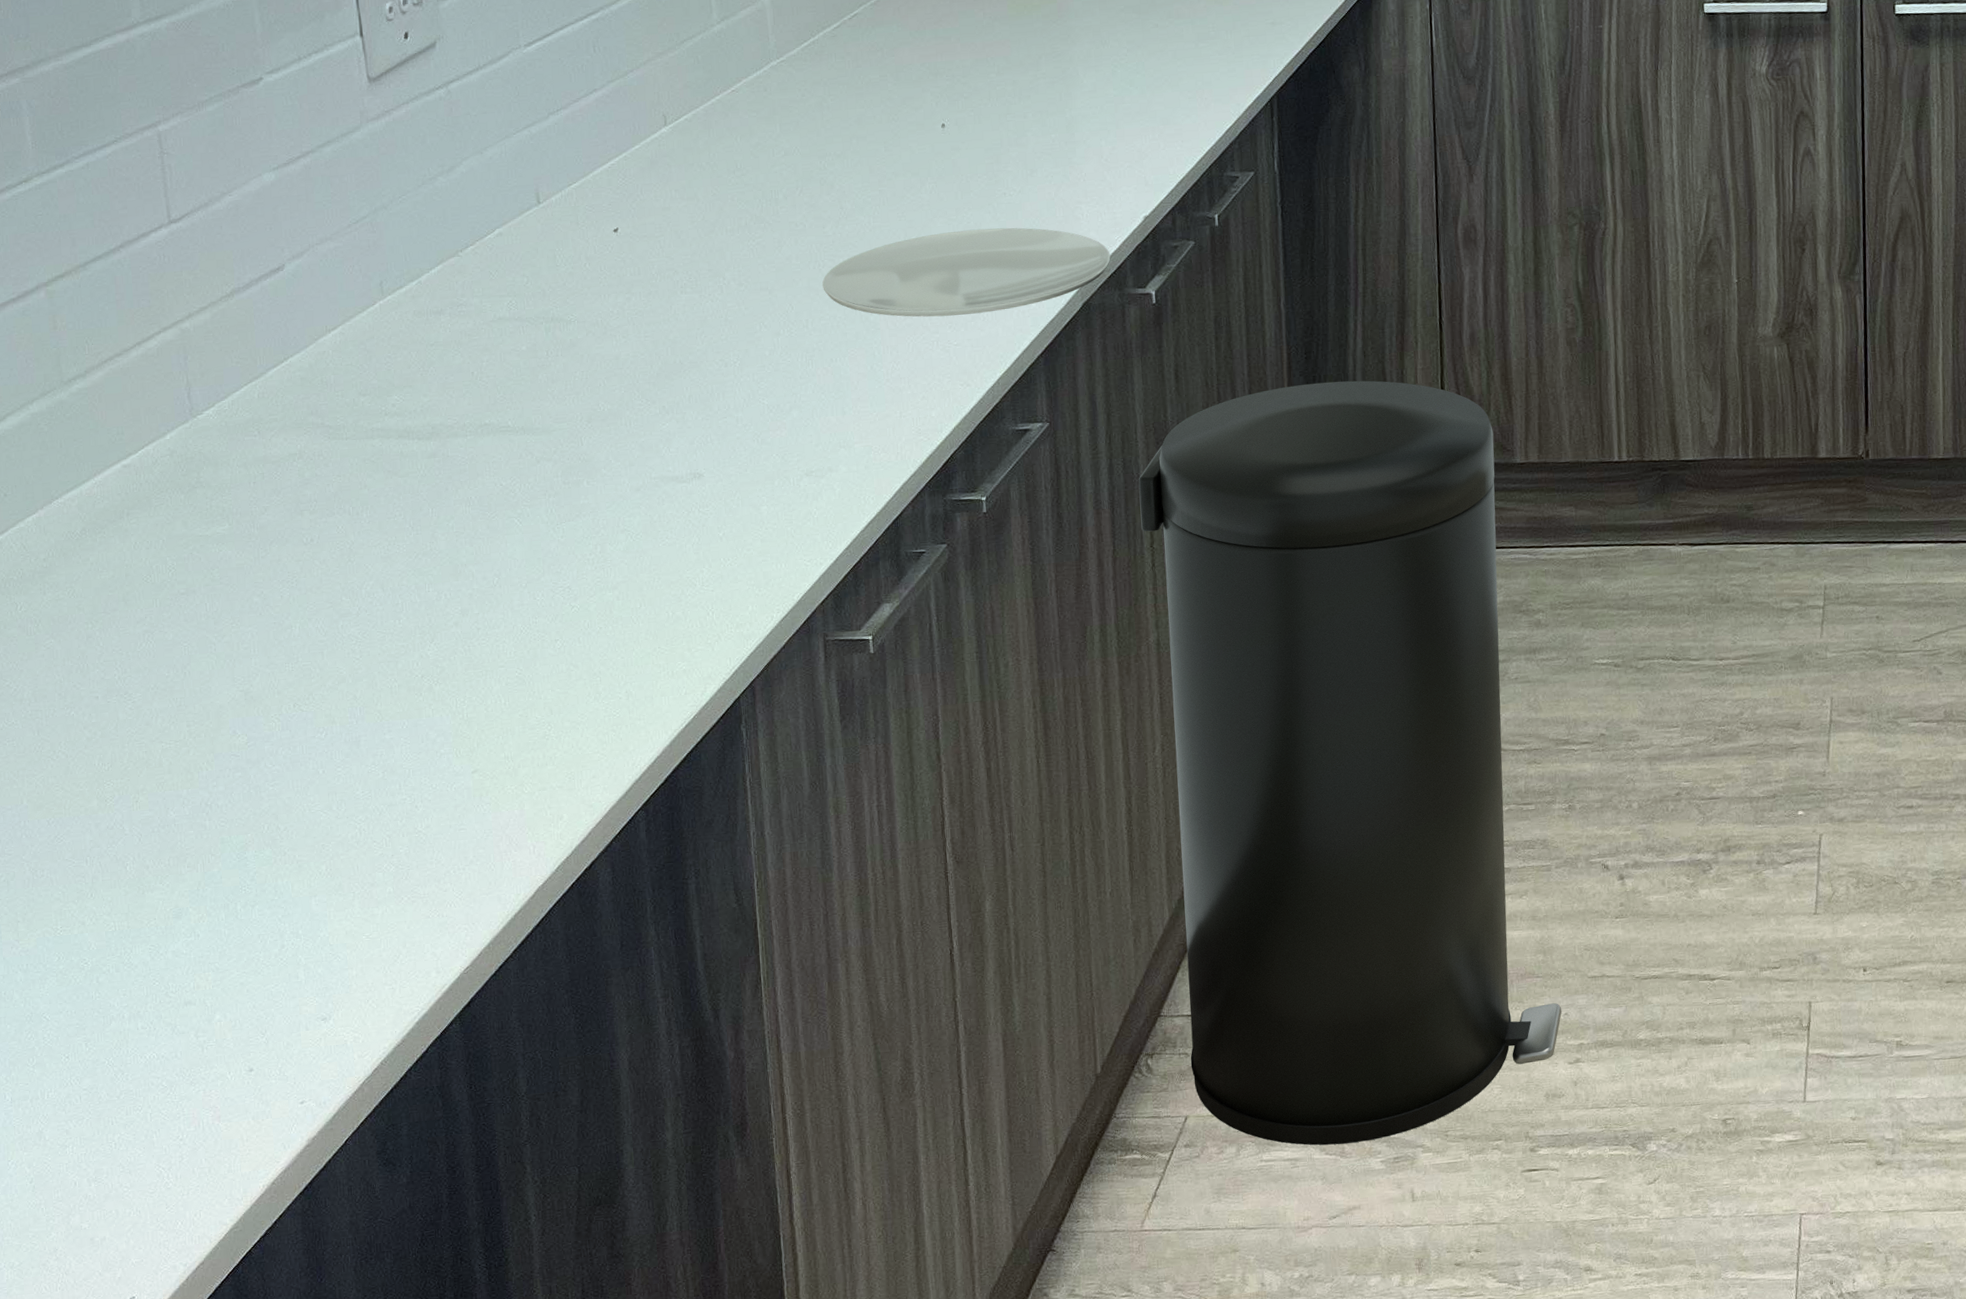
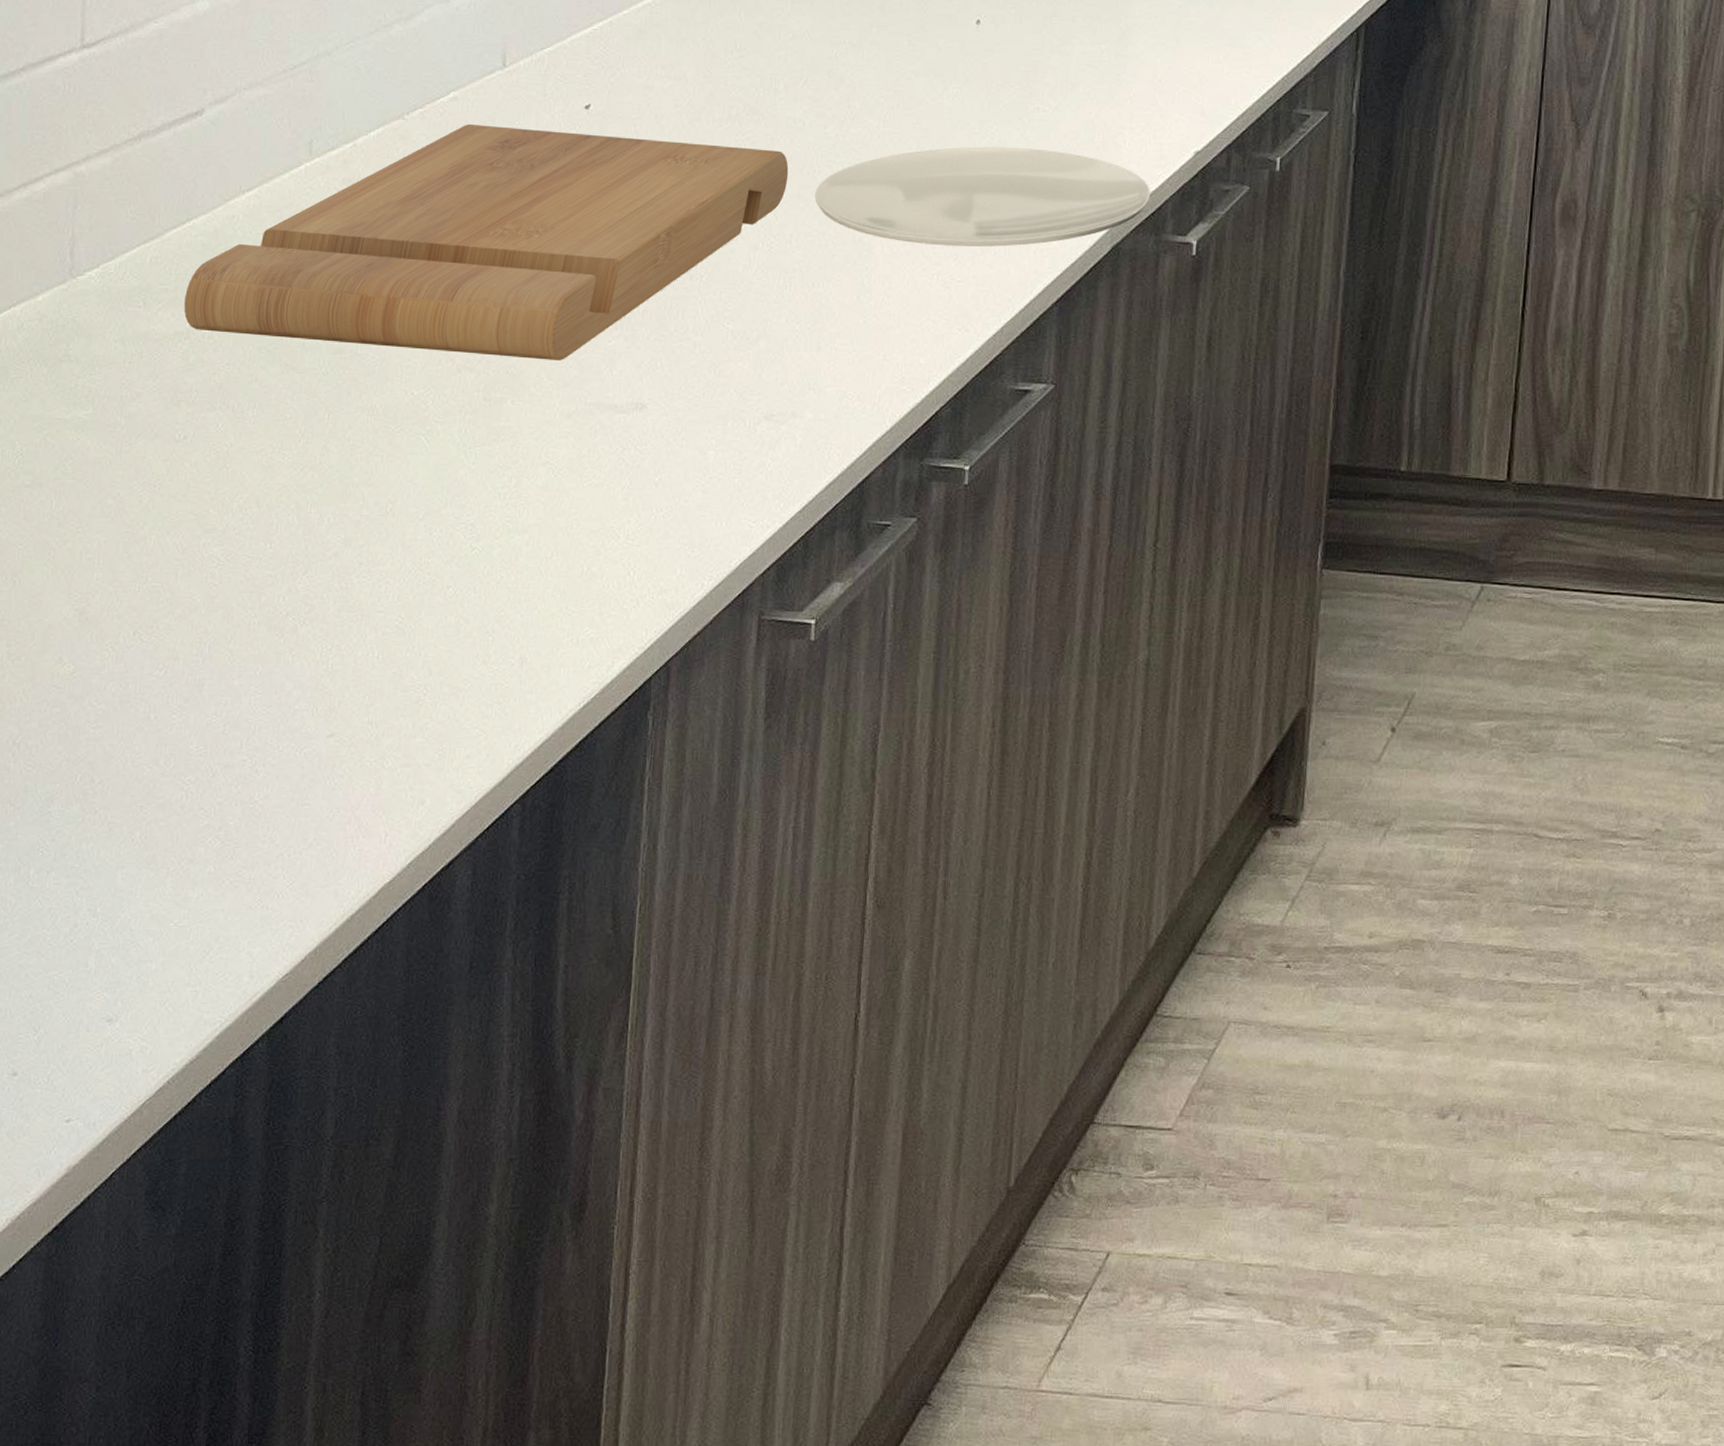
cutting board: none [293,251,798,450] -> present [184,123,789,360]
pedal bin: present [1138,380,1562,1145] -> none [1122,368,1573,1307]

